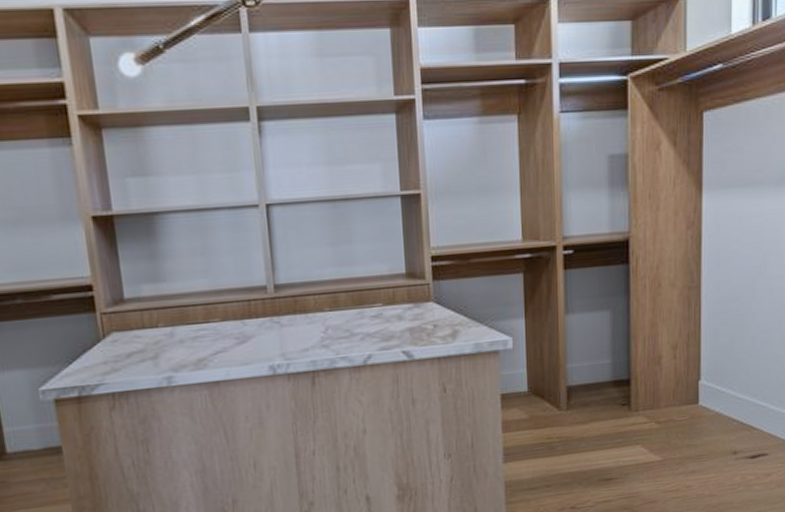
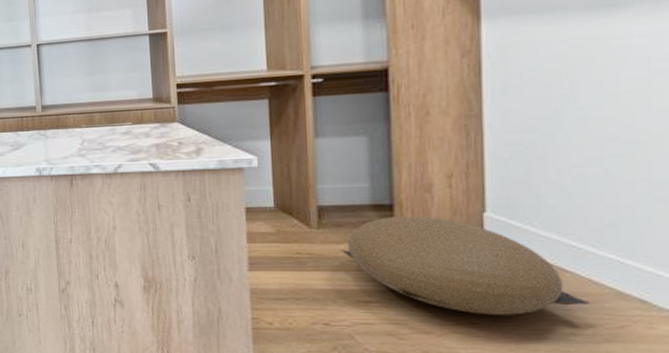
pouf: none [585,388,768,478] -> present [340,215,589,315]

